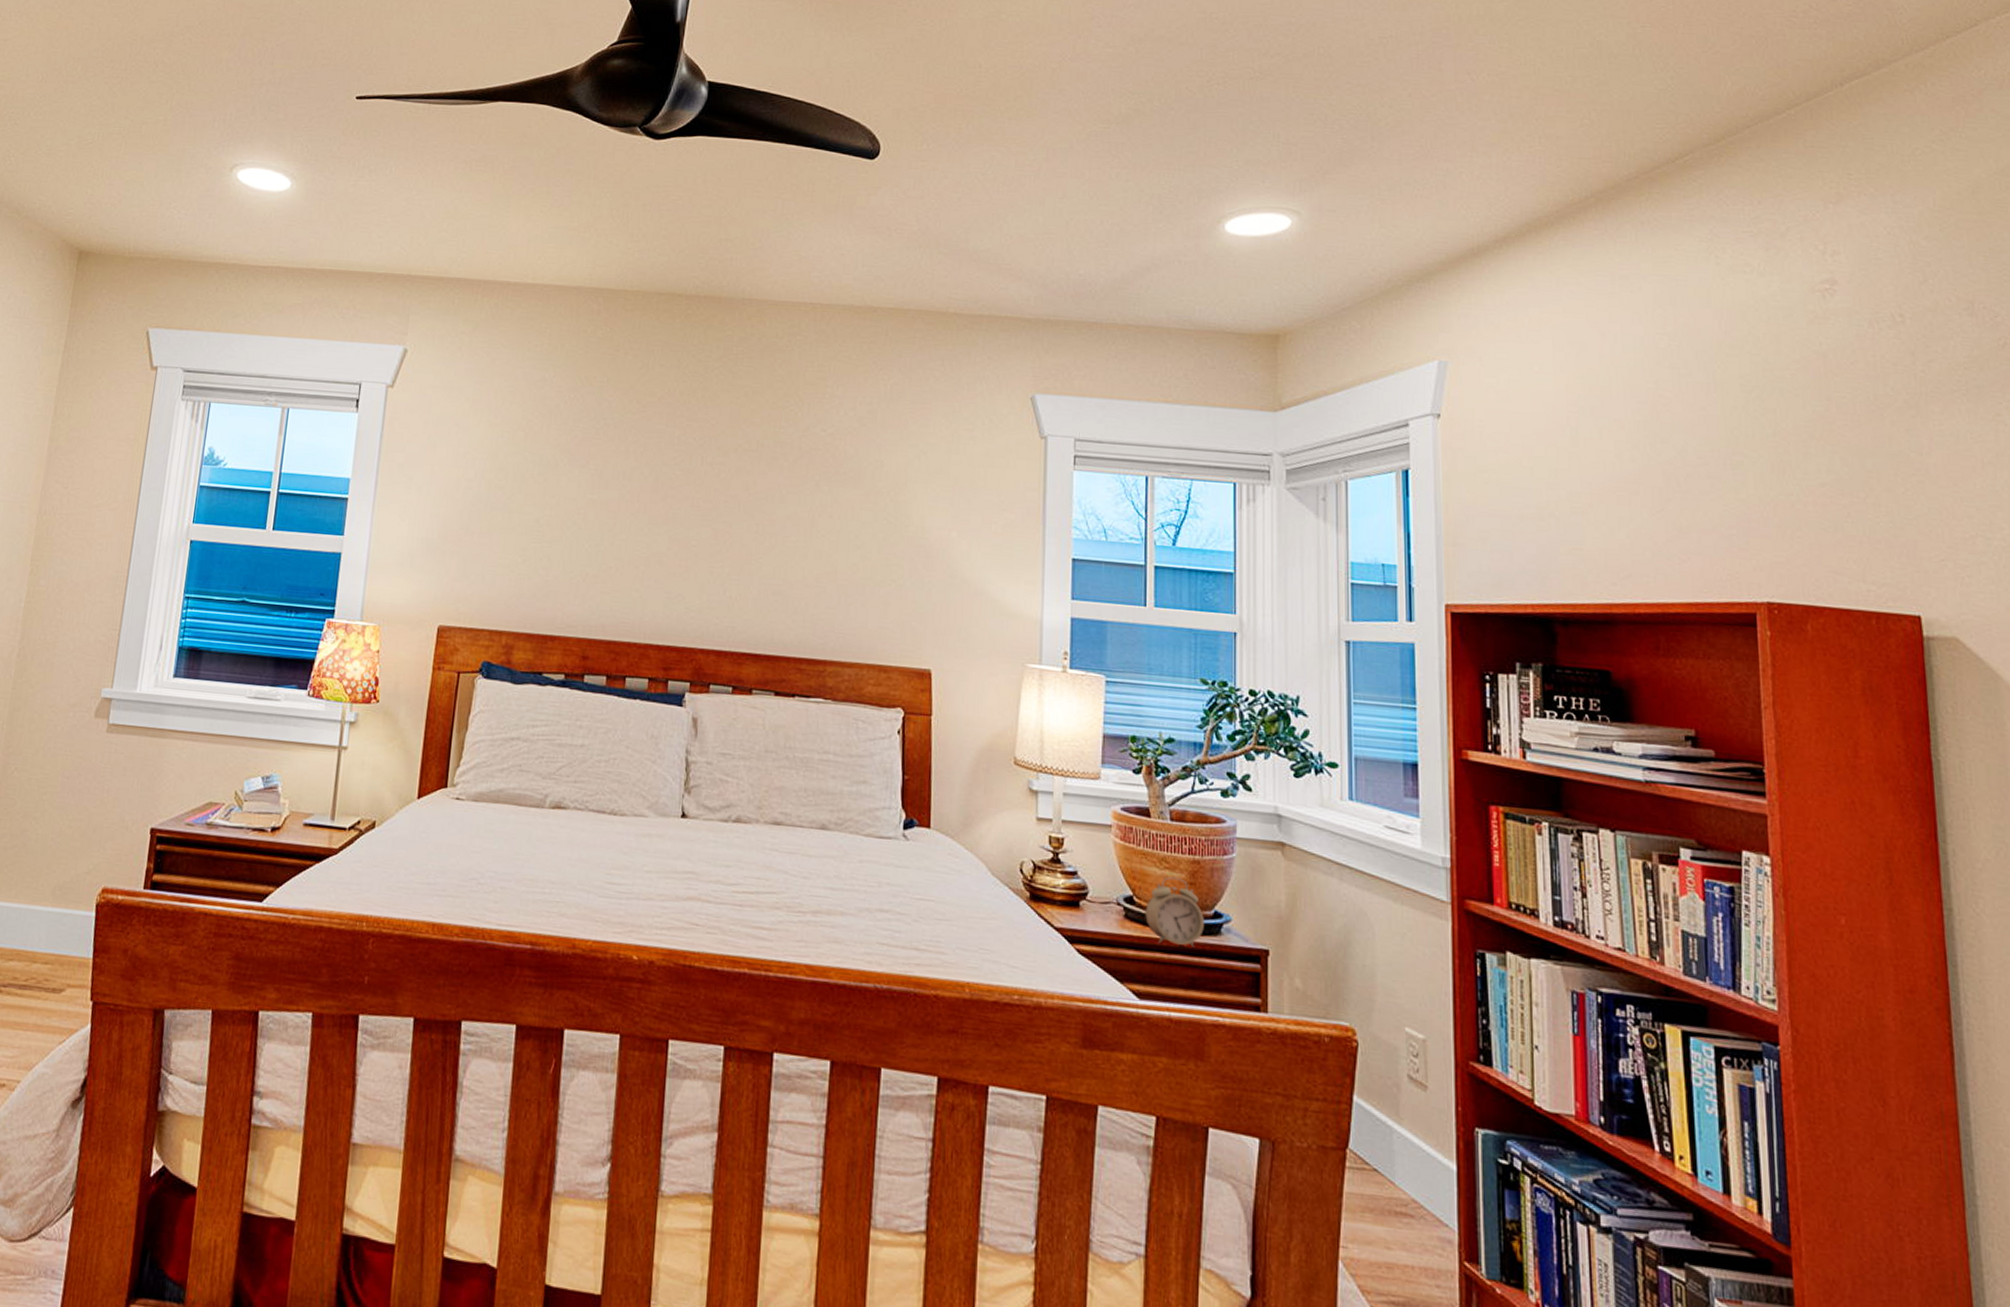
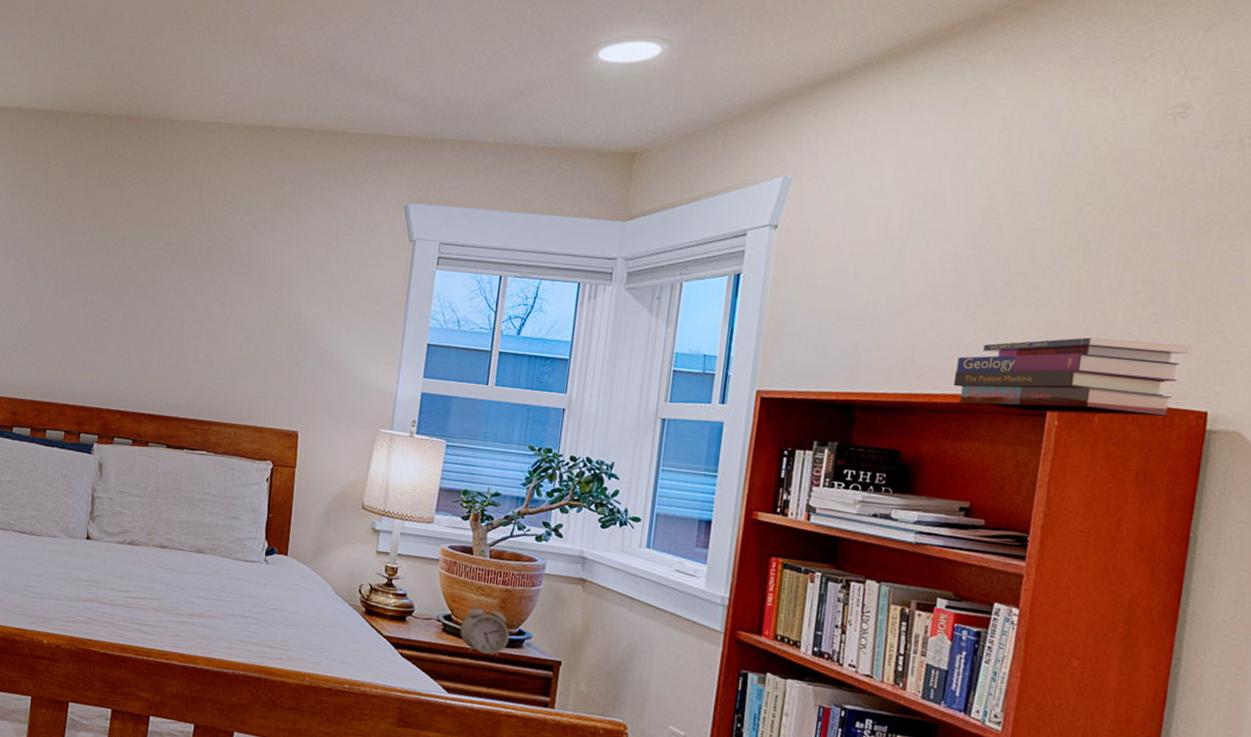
books: none [1653,534,1891,623] -> present [953,337,1193,417]

